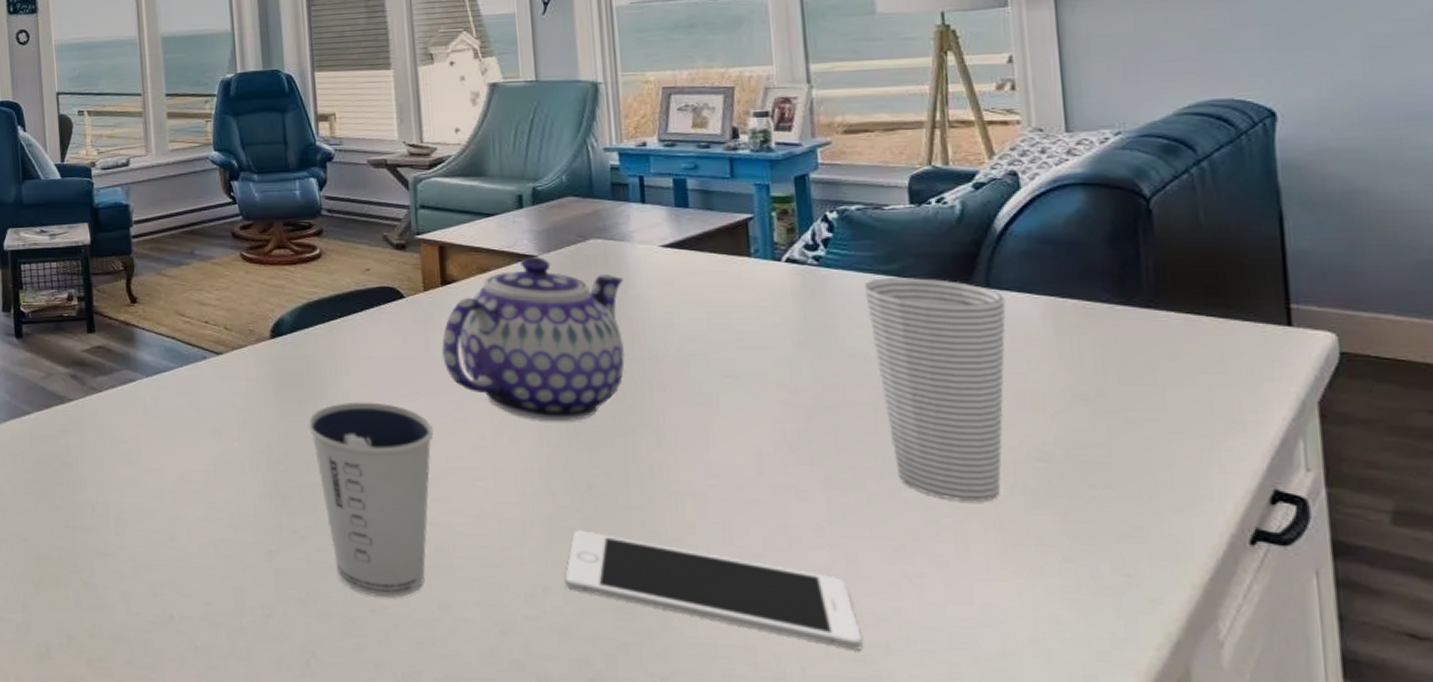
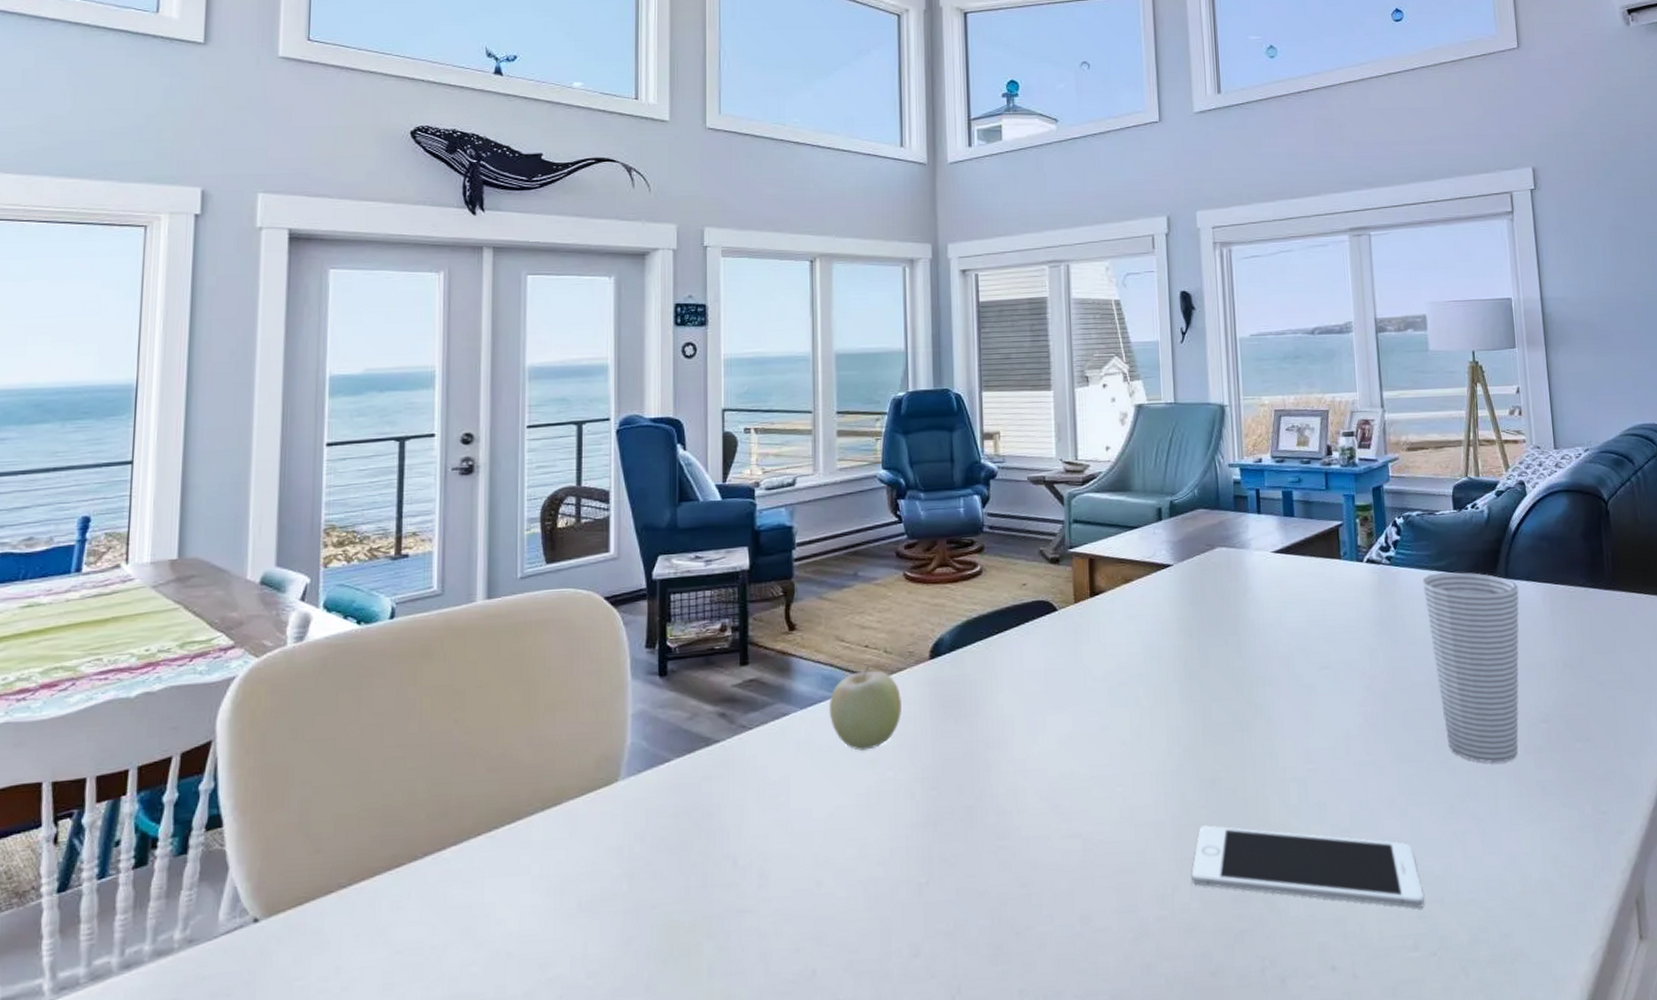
fruit: none [172,339,244,420] -> present [829,664,901,751]
dixie cup: present [308,402,434,598] -> none [962,717,1080,920]
teapot: present [441,256,625,422] -> none [1088,565,1243,723]

